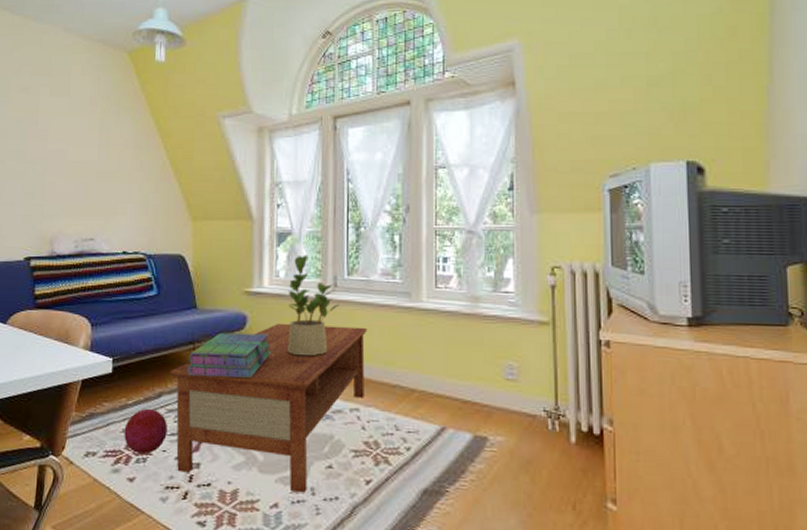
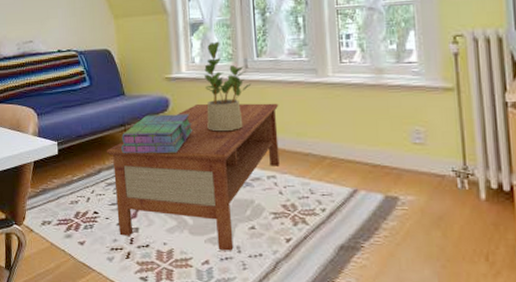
ball: present [124,408,167,454] -> none [72,183,108,221]

